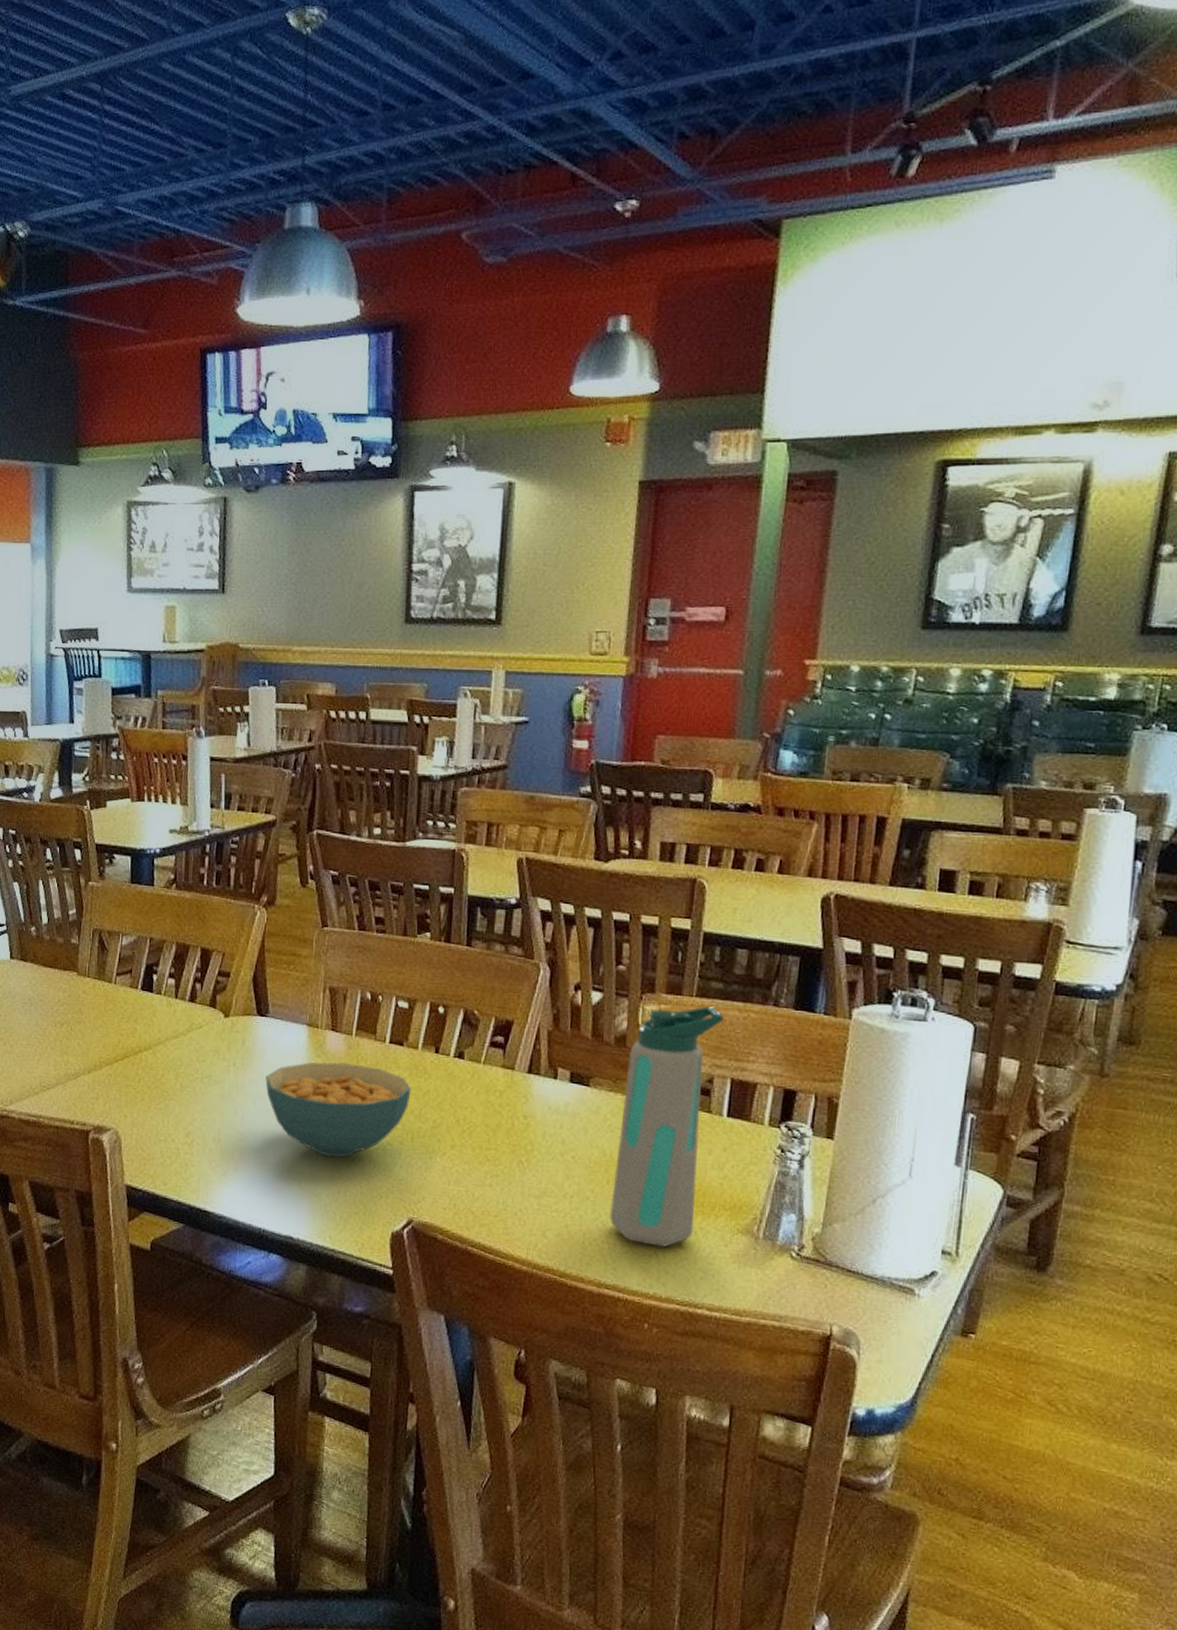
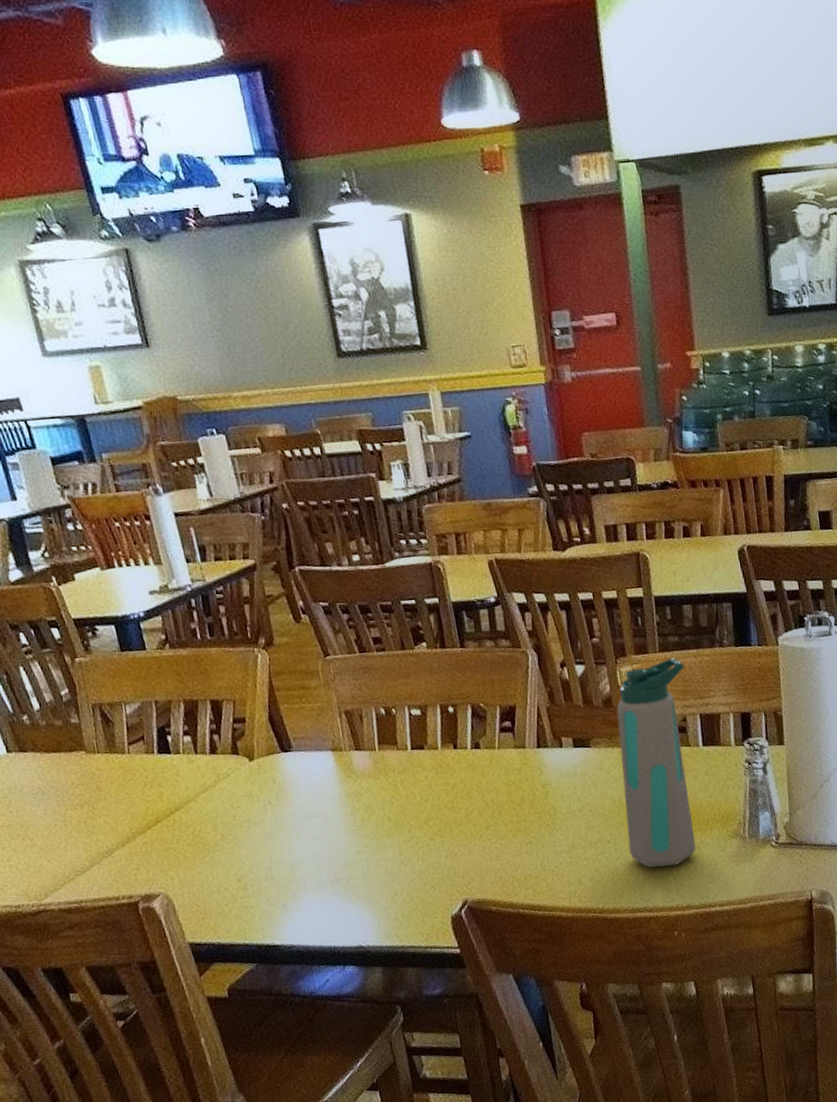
cereal bowl: present [265,1062,411,1158] -> none [303,774,441,865]

